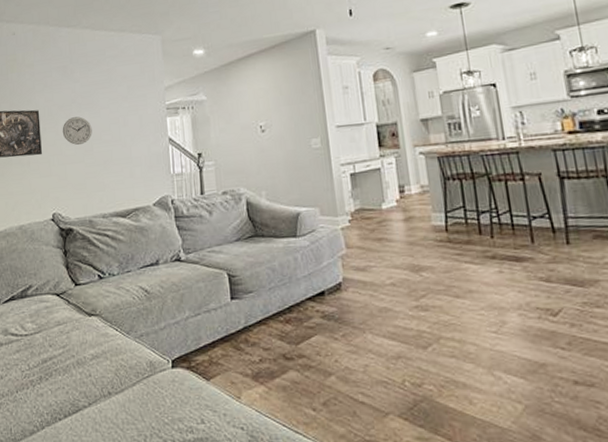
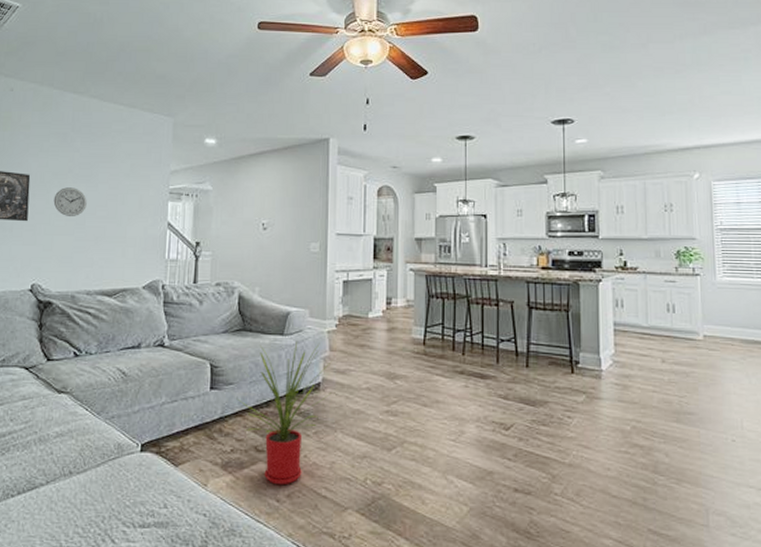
house plant: none [258,241,354,393] -> present [236,341,332,485]

